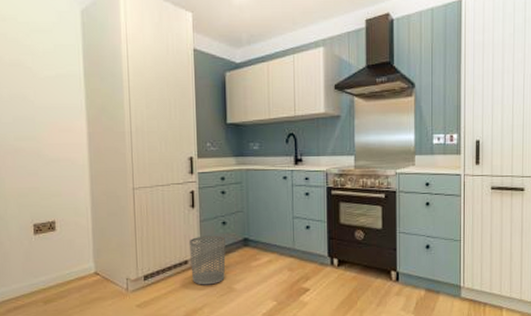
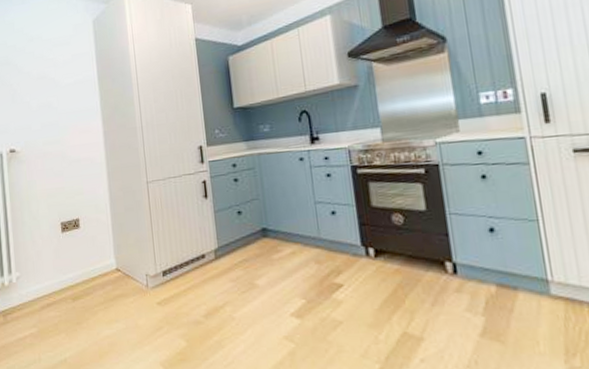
waste bin: present [190,235,226,285] -> none [205,226,245,281]

